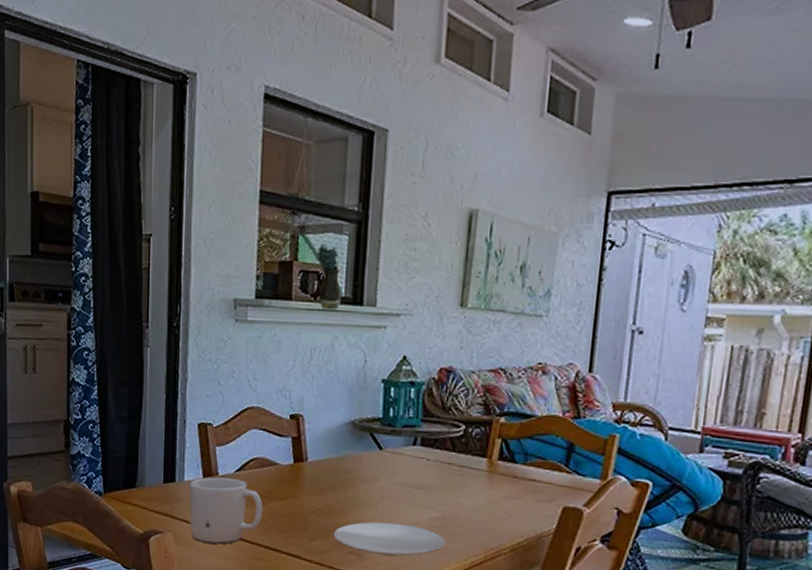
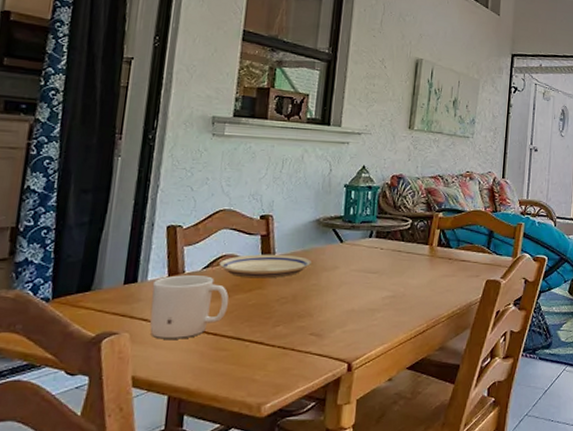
plate: none [251,458,347,487] -> present [219,254,311,279]
vase: present [316,243,341,310] -> none [291,75,312,129]
plate: present [333,522,445,557] -> none [296,304,395,334]

